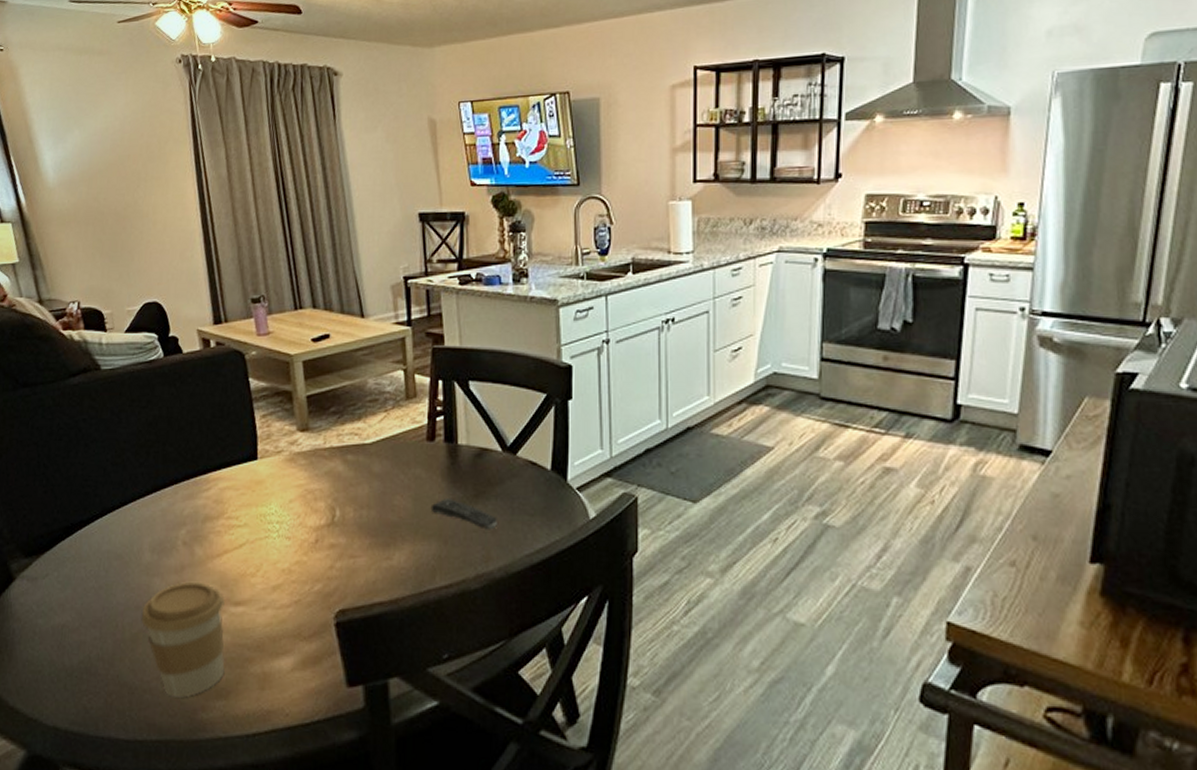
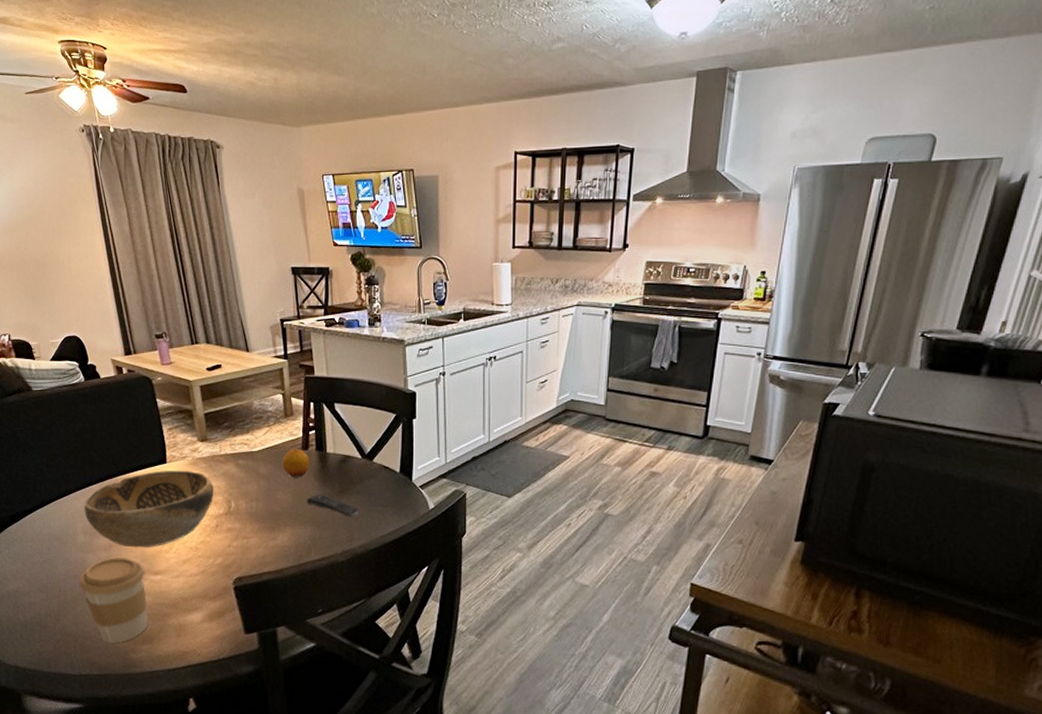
decorative bowl: none [153,468,314,570] -> present [84,470,213,548]
fruit: none [401,439,437,478] -> present [282,448,310,478]

